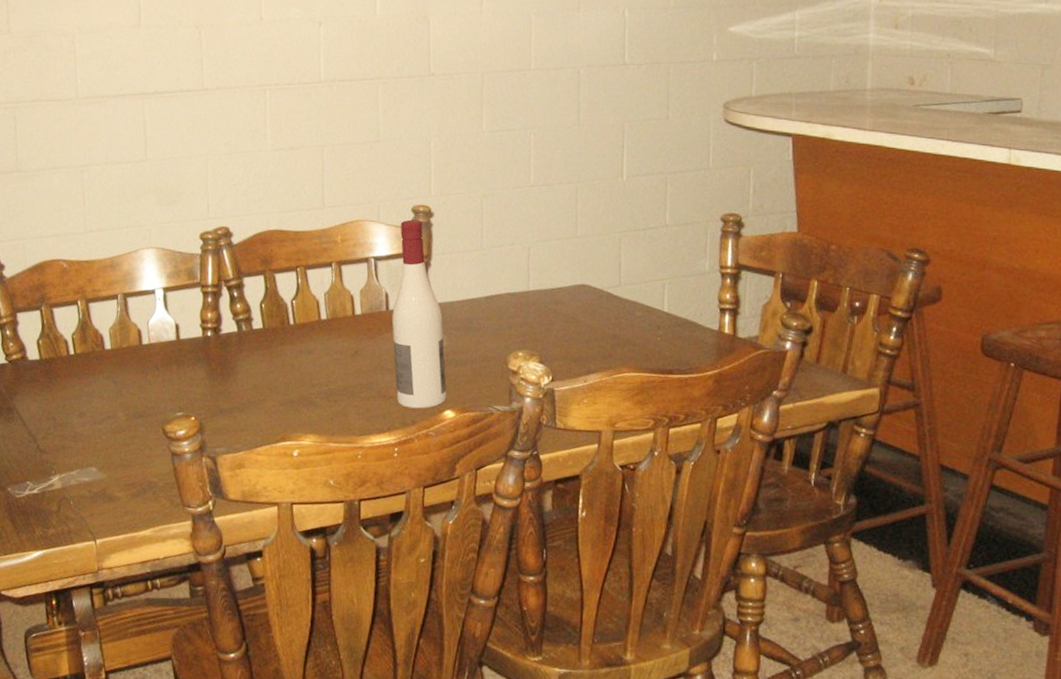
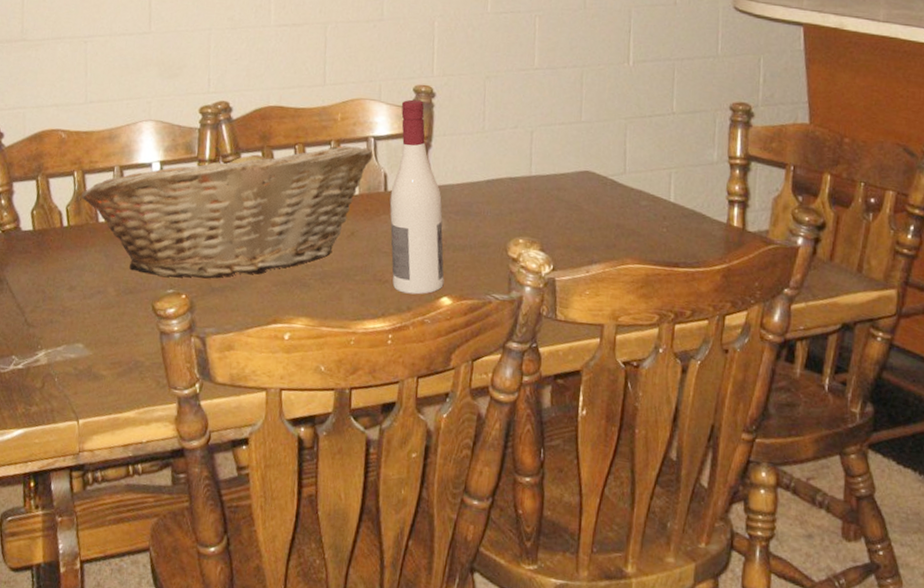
fruit basket: none [86,267,374,401] -> present [81,145,373,278]

